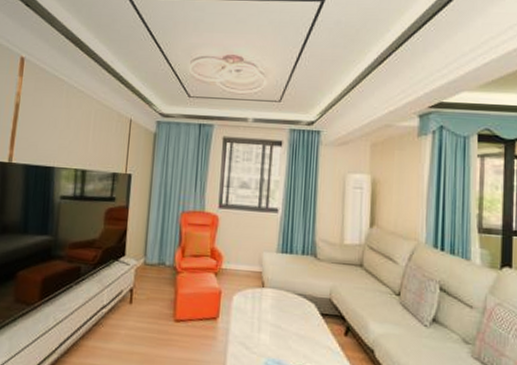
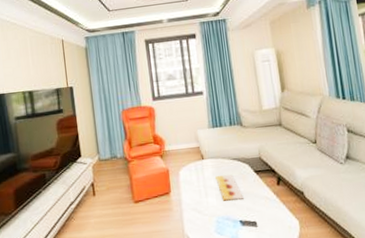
painting: none [273,310,302,344] -> present [215,175,244,201]

